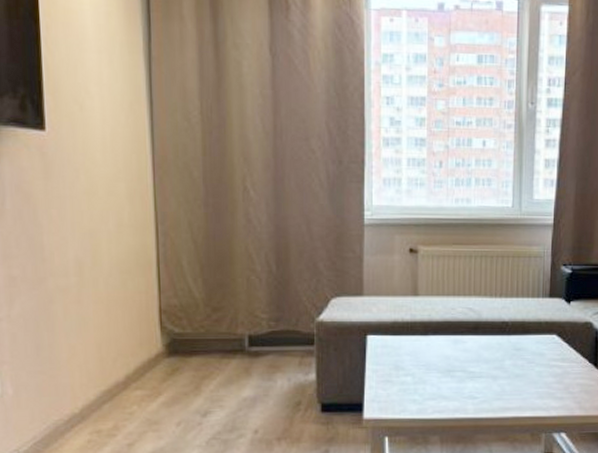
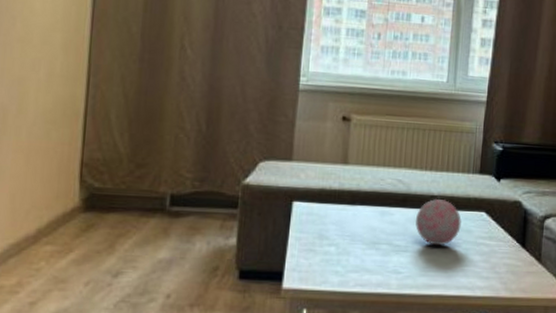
decorative orb: none [488,324,533,370] -> present [415,198,461,246]

